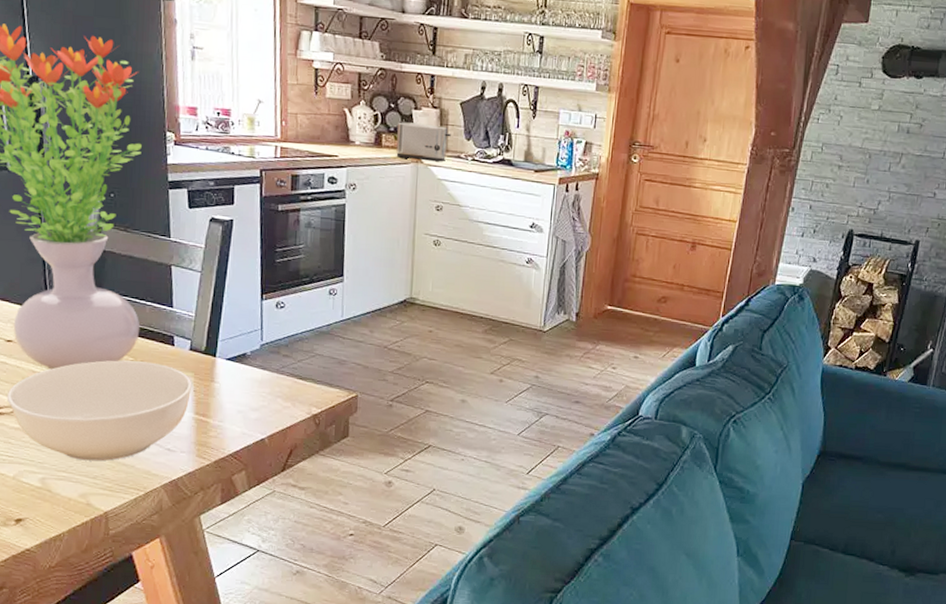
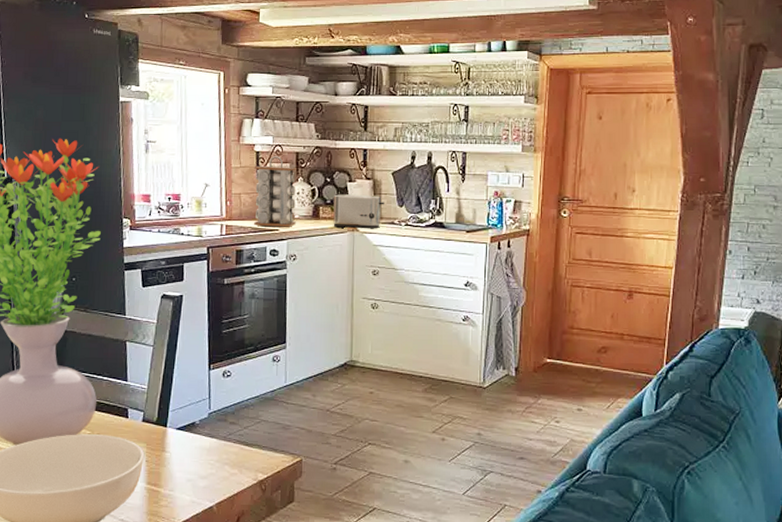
spice rack: none [311,75,359,155] -> present [254,156,297,228]

